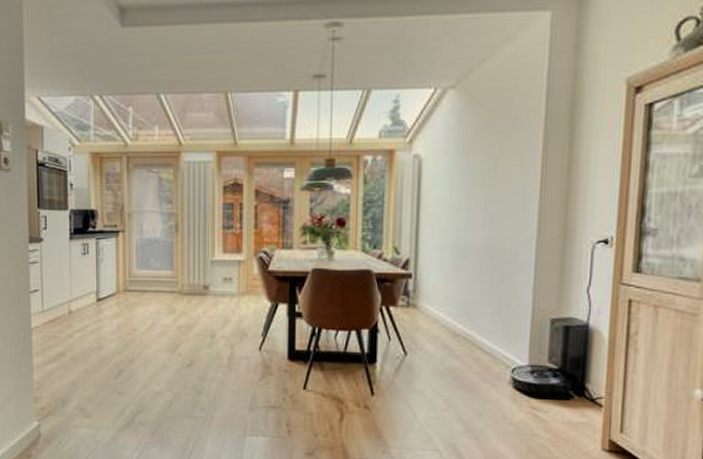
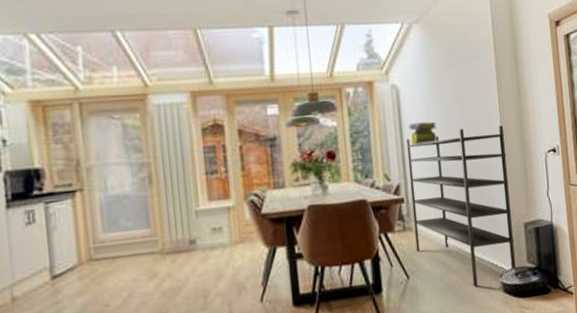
shelving unit: none [418,207,543,376] -> present [406,125,516,286]
stack of books: none [427,196,460,220] -> present [408,121,436,145]

